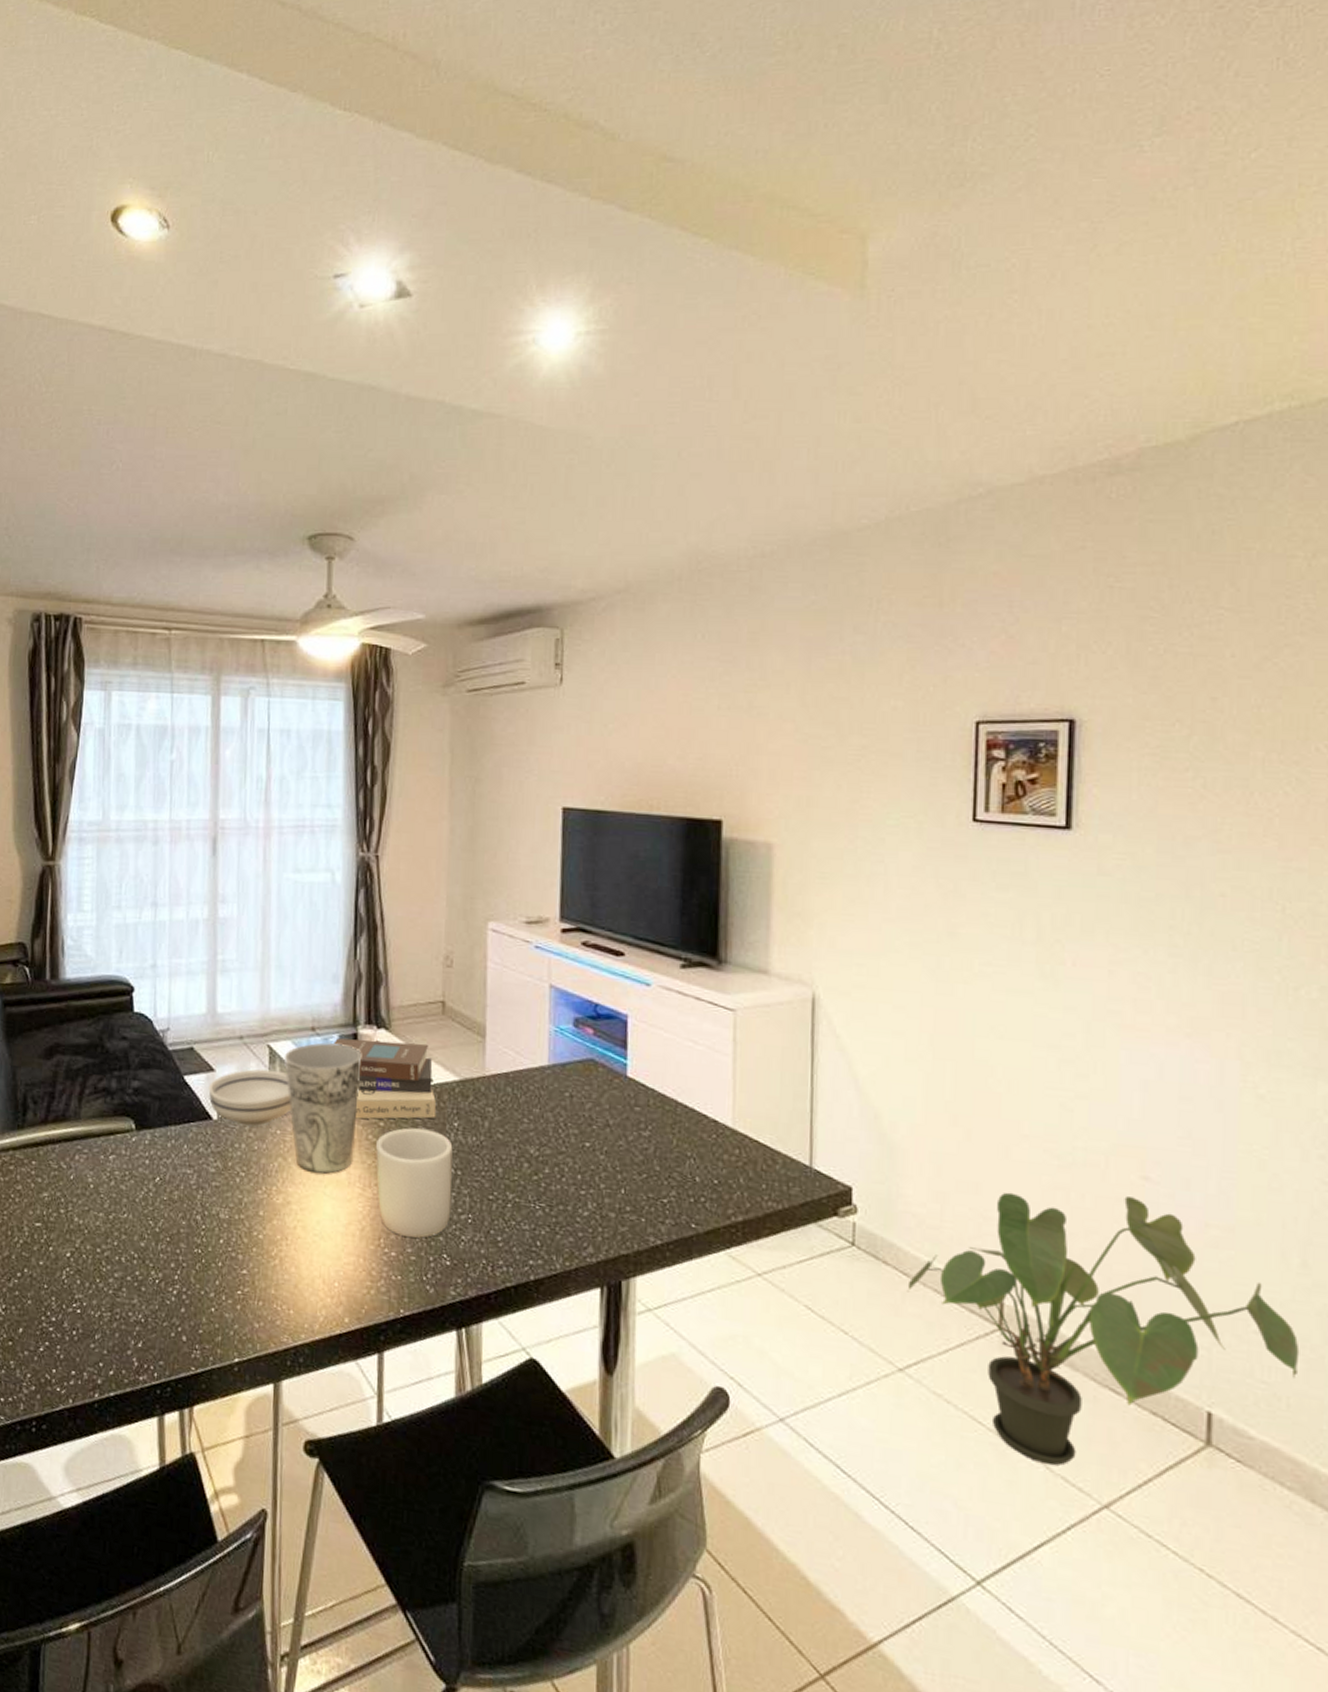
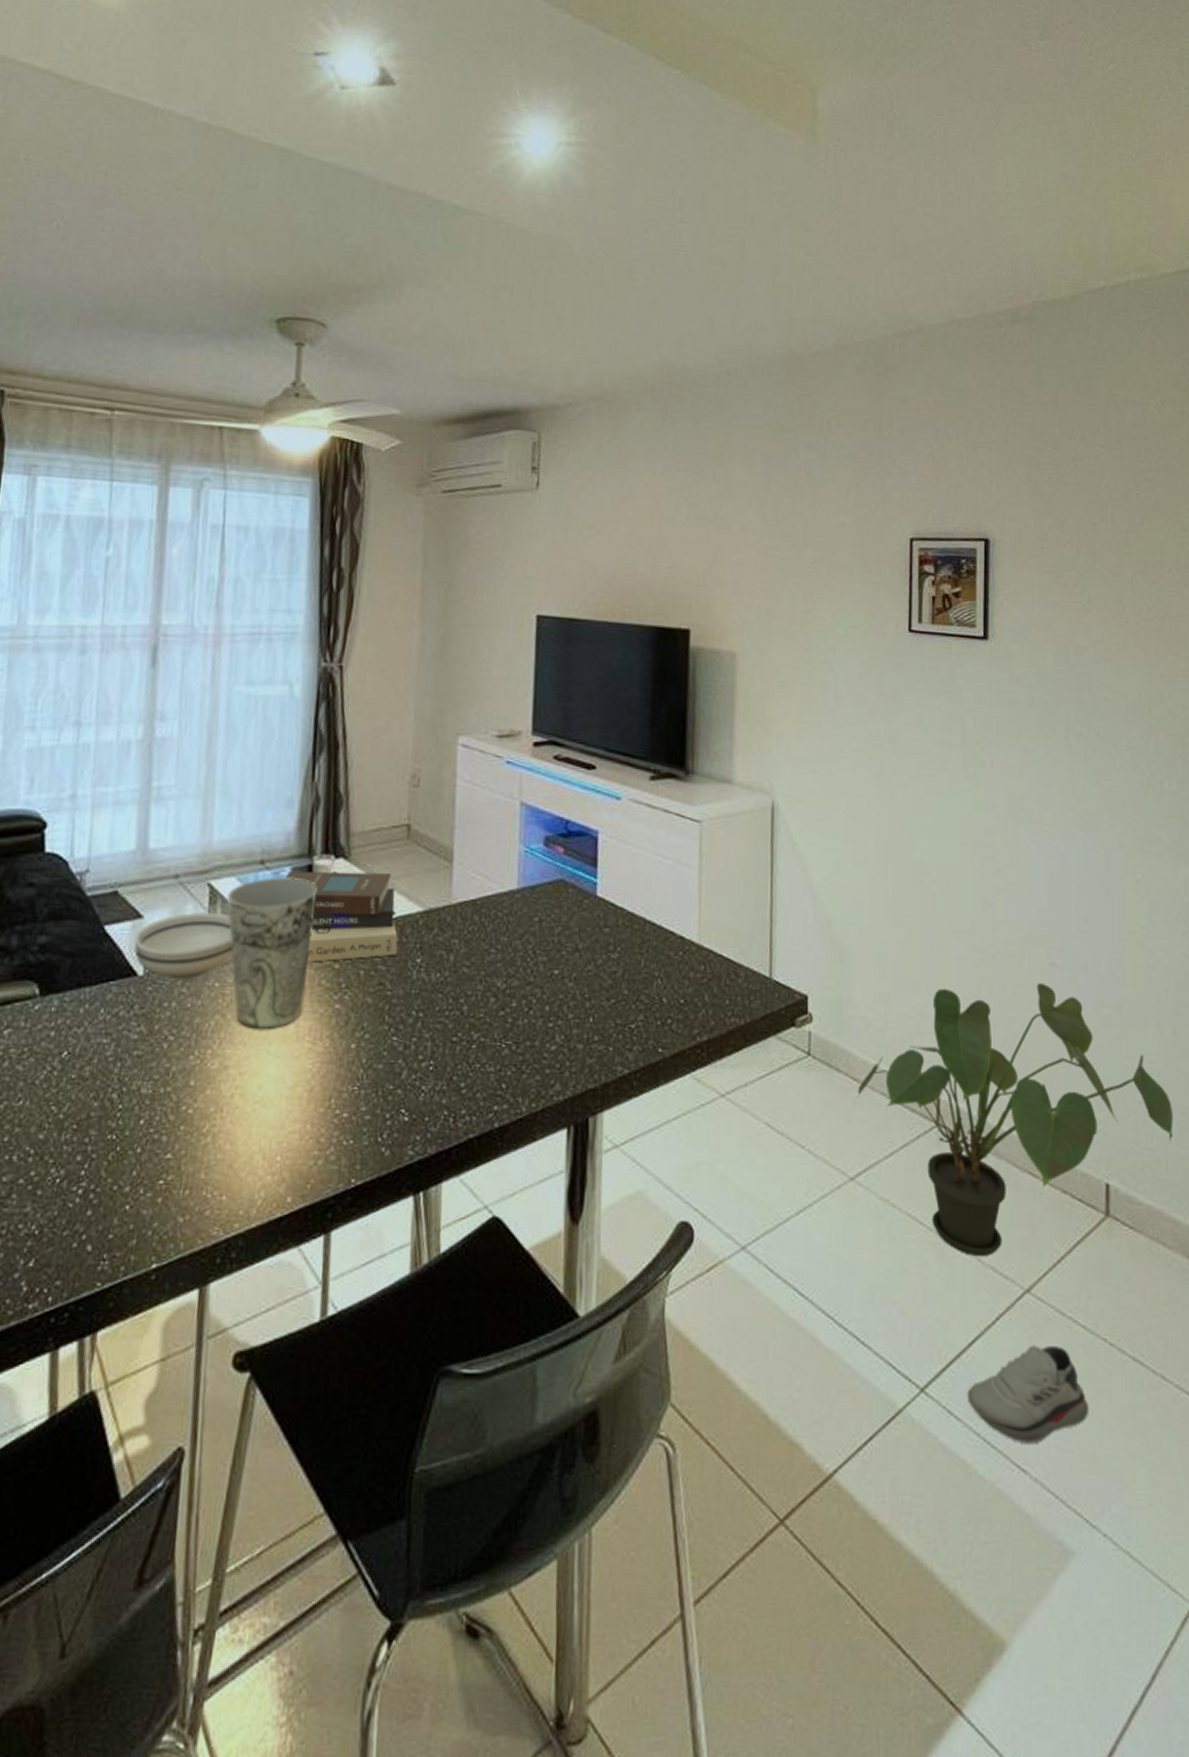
mug: present [376,1127,453,1238] -> none [328,968,415,1093]
shoe: none [1030,1560,1178,1658] -> present [967,1344,1088,1443]

